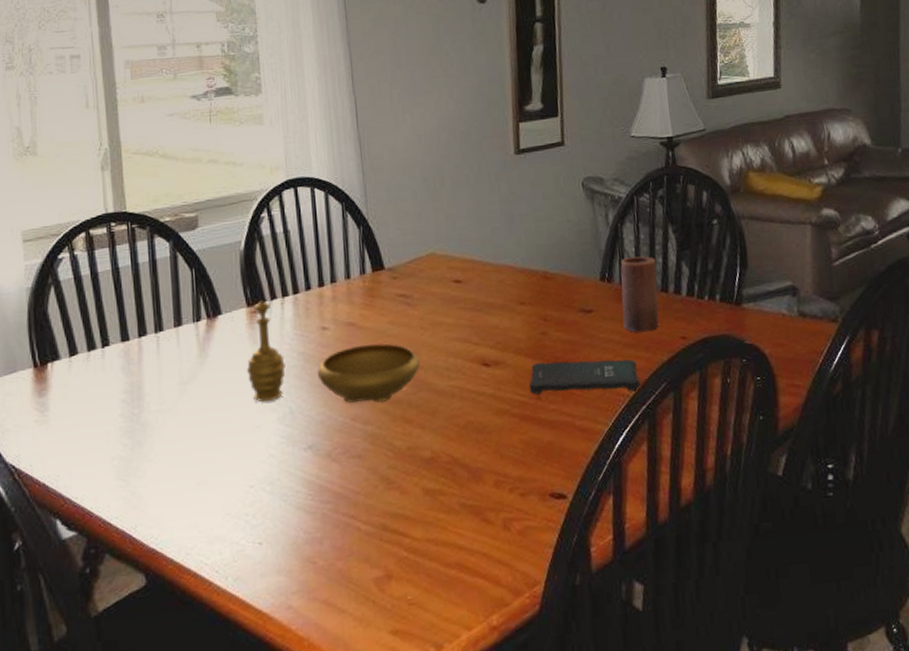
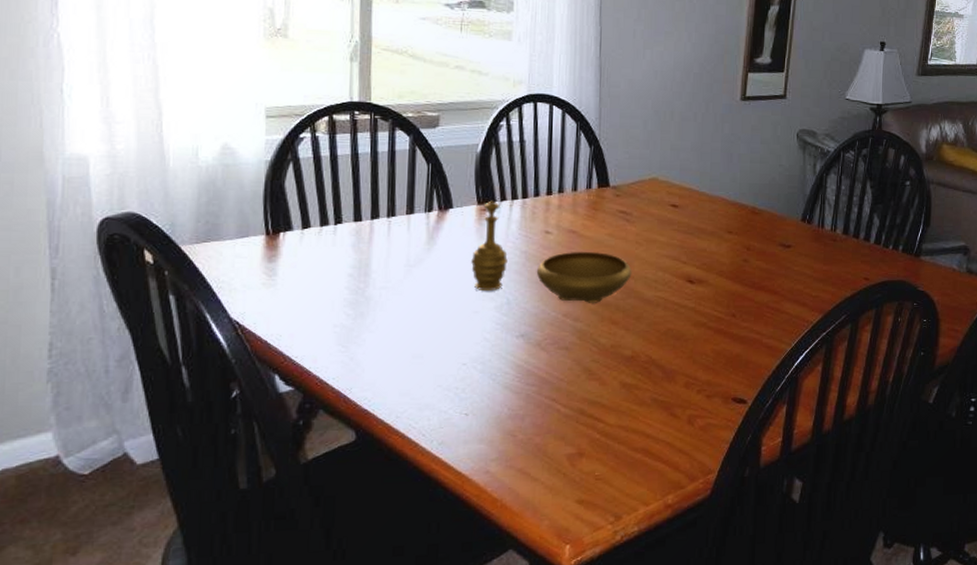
tablet: present [529,359,641,395] -> none [726,286,824,319]
candle: present [620,256,659,333] -> none [816,204,852,270]

